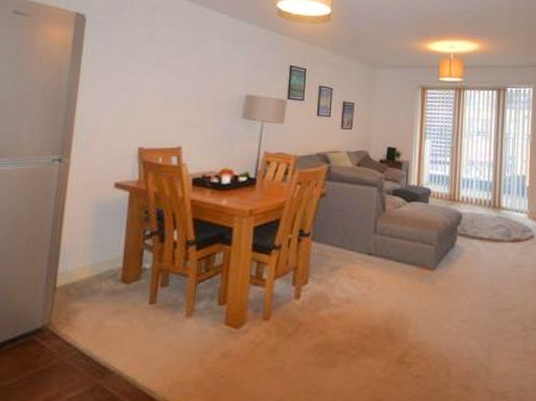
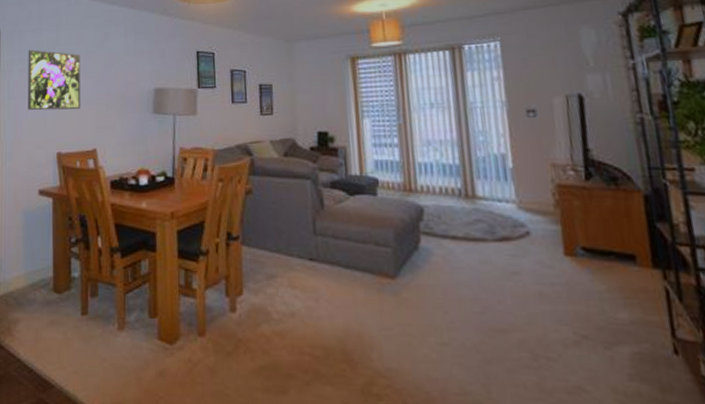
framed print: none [110,42,173,108] -> present [27,49,81,111]

